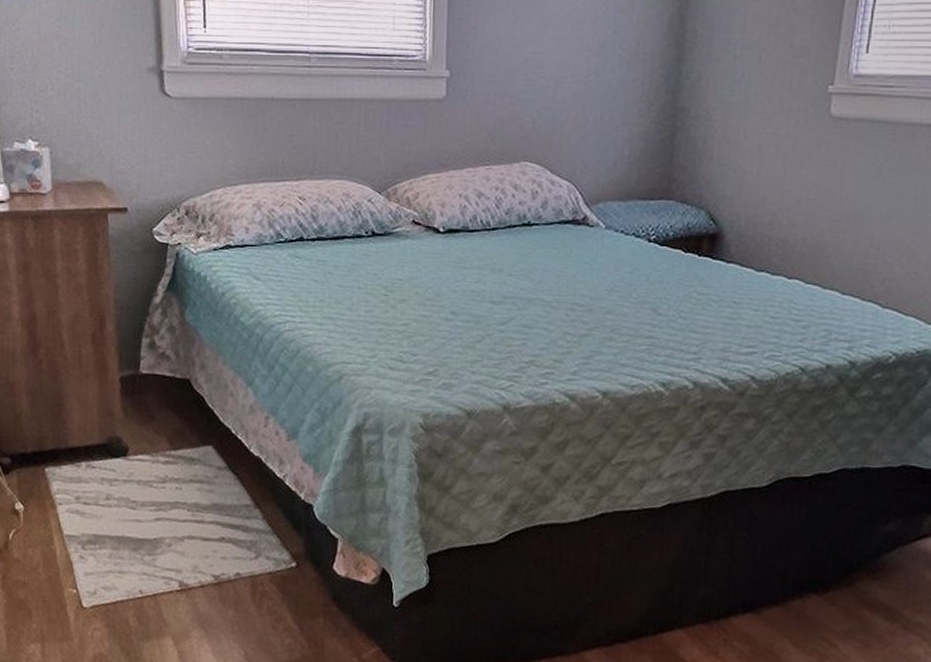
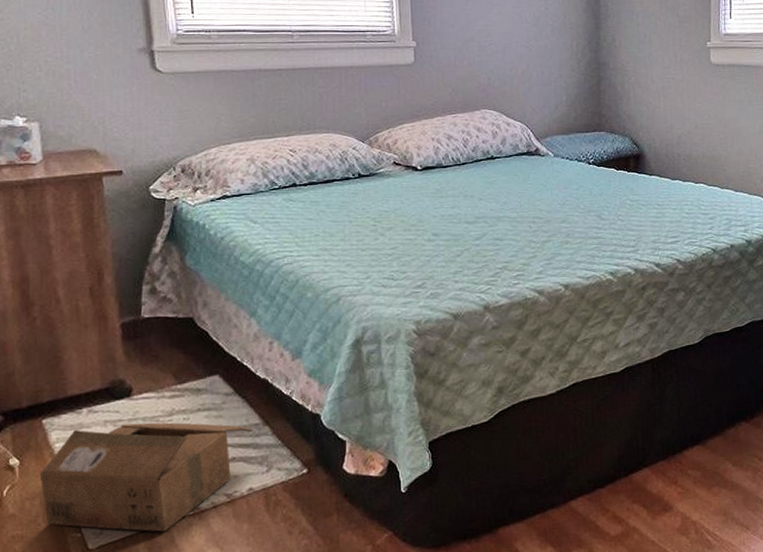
cardboard box: none [41,482,243,603] -> present [39,422,253,532]

